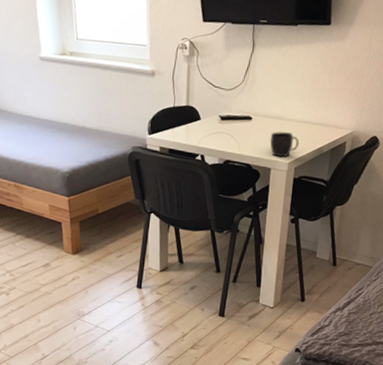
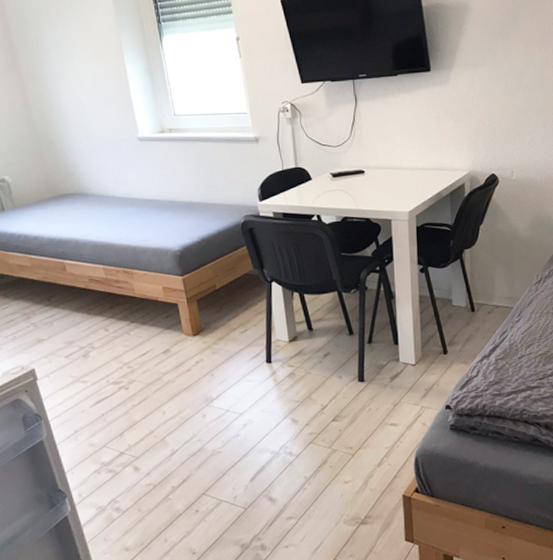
mug: present [269,131,299,158] -> none [386,181,416,207]

